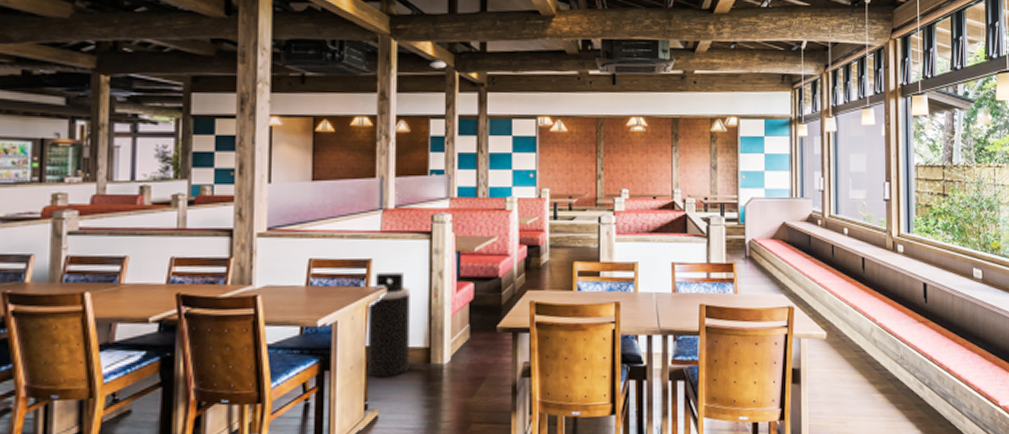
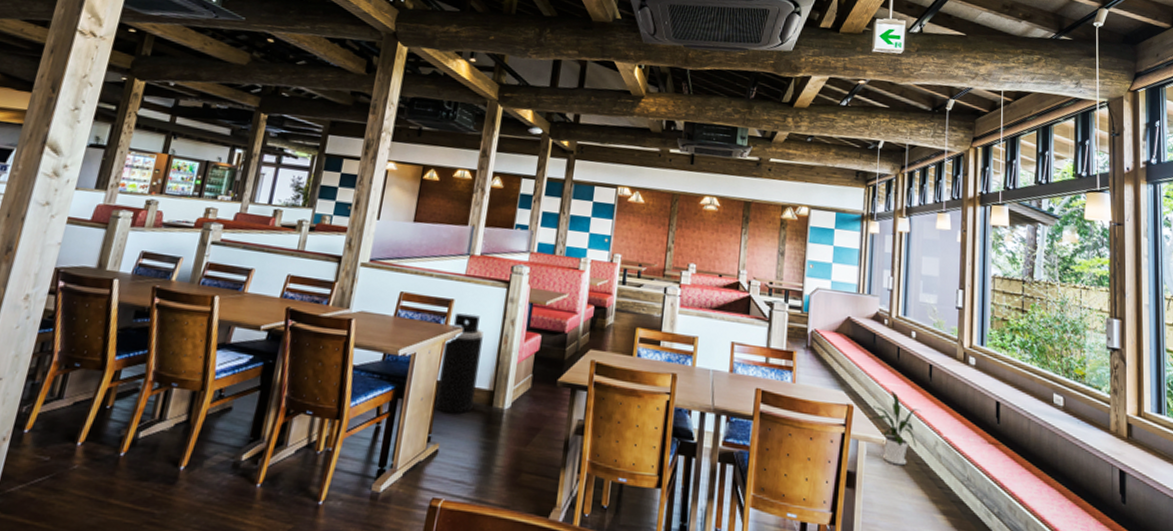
house plant: none [809,288,856,356] -> present [868,391,921,466]

